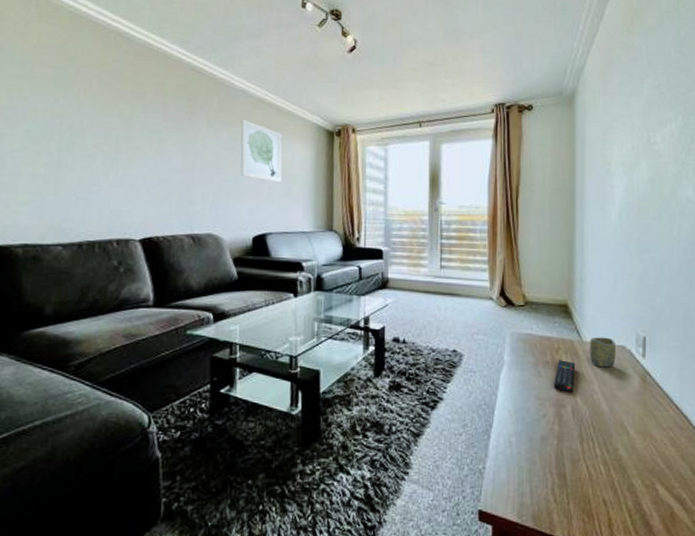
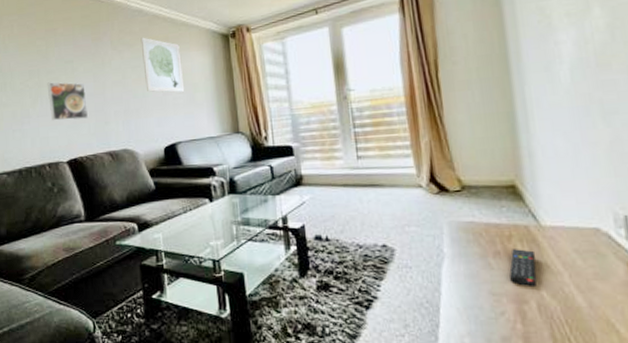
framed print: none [126,150,172,196] -> present [47,82,89,121]
cup: present [589,337,615,368] -> none [550,219,589,255]

